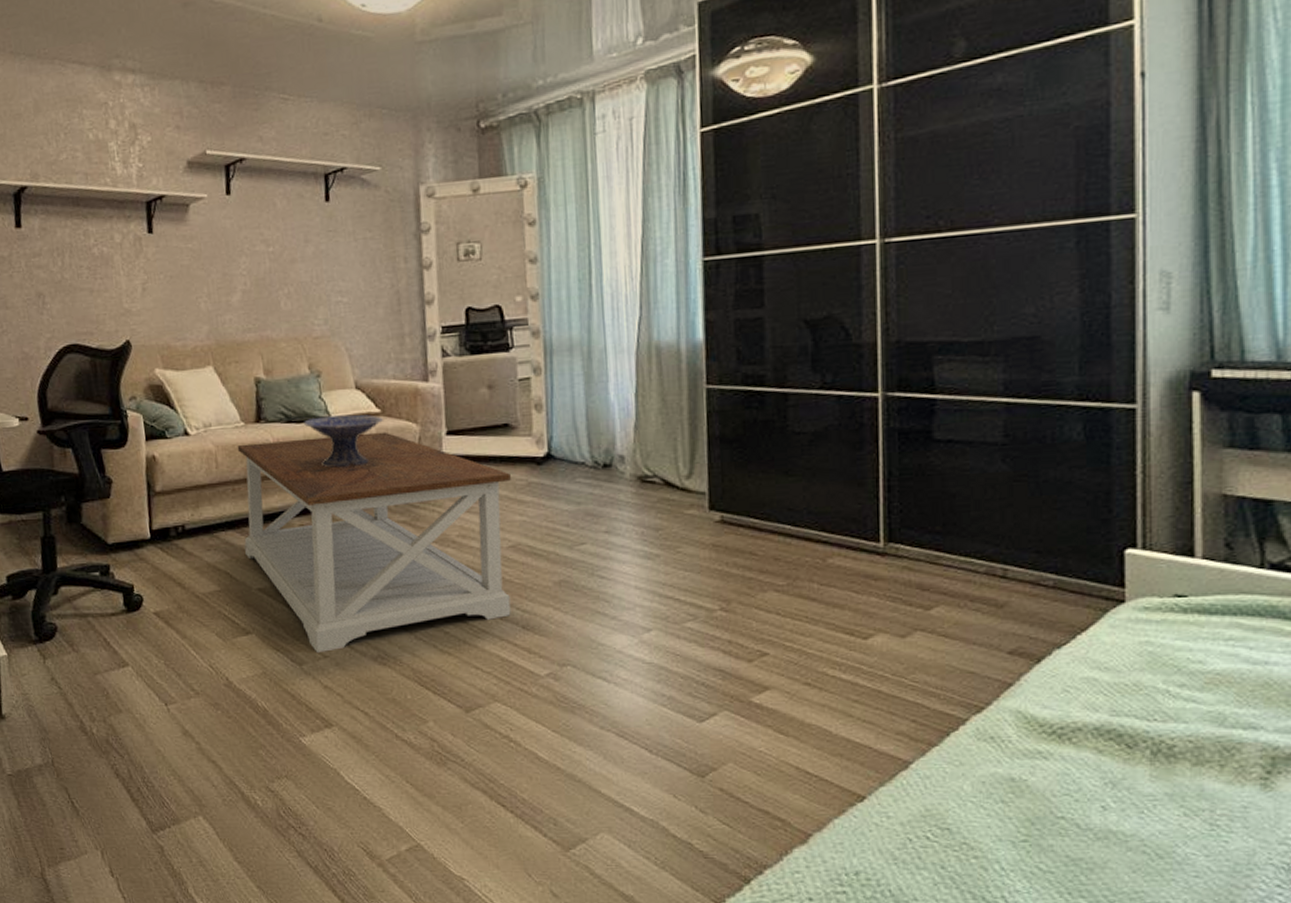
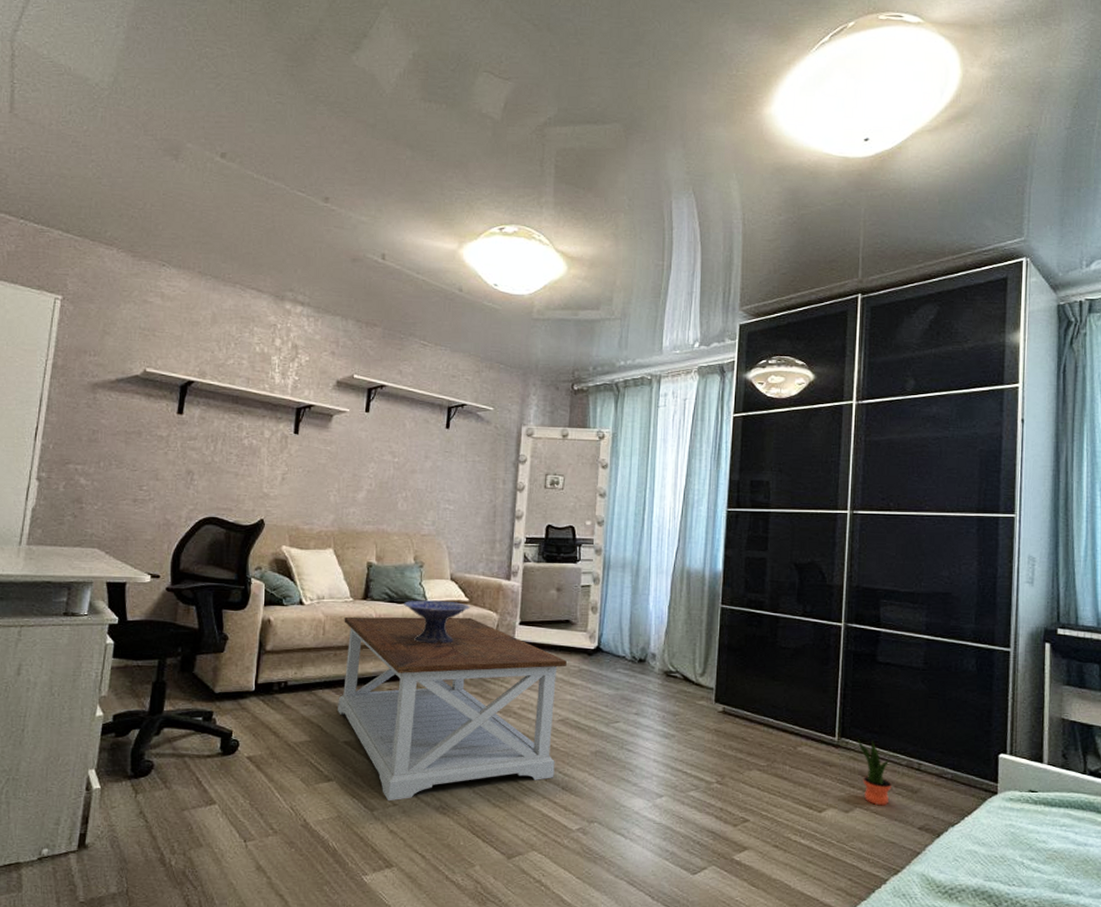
potted plant: none [911,543,965,627] -> present [857,739,891,806]

